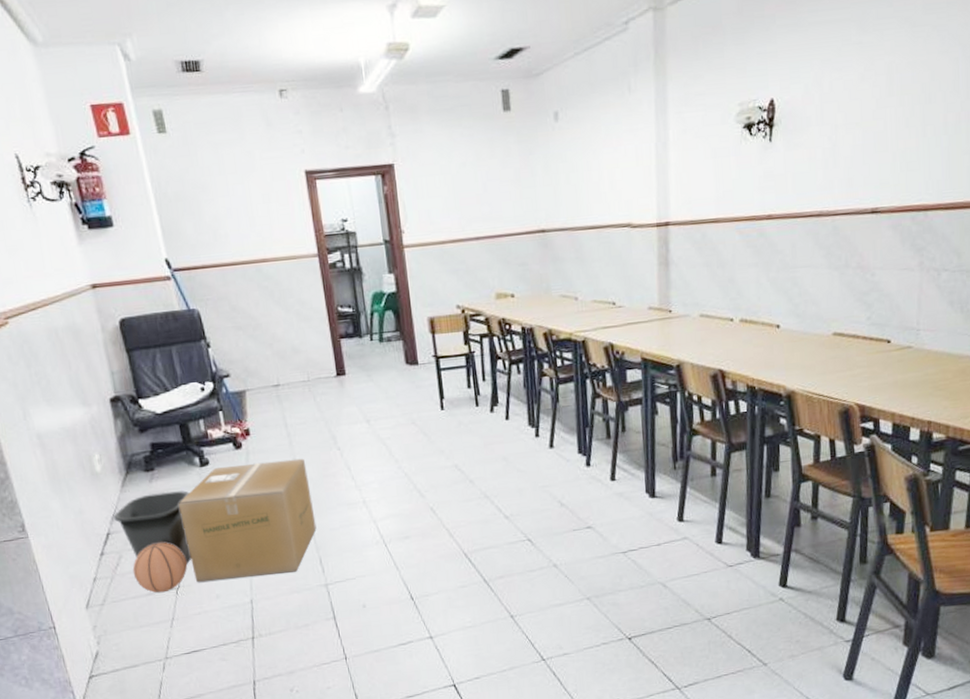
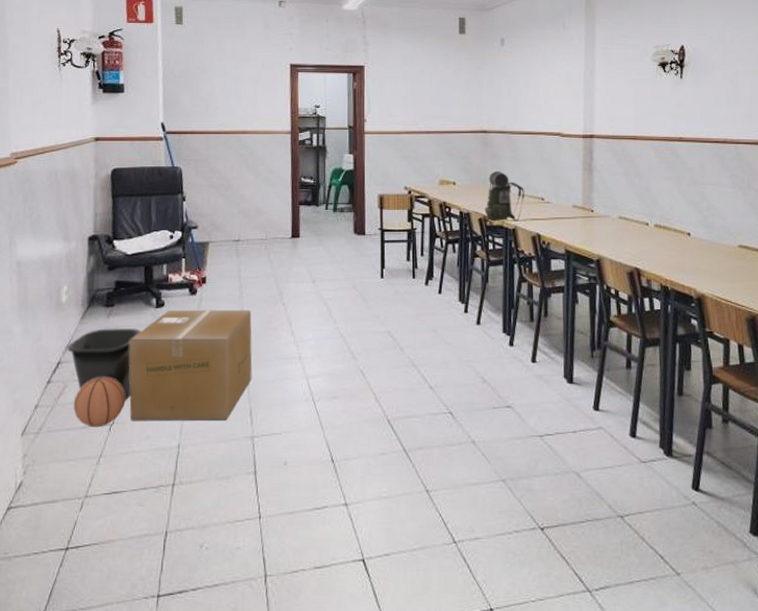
backpack: none [549,275,593,333] -> present [485,170,525,221]

